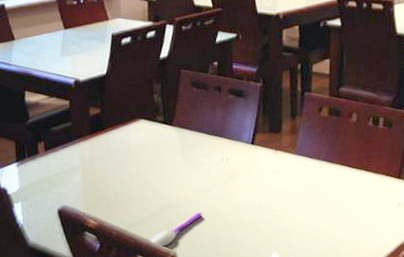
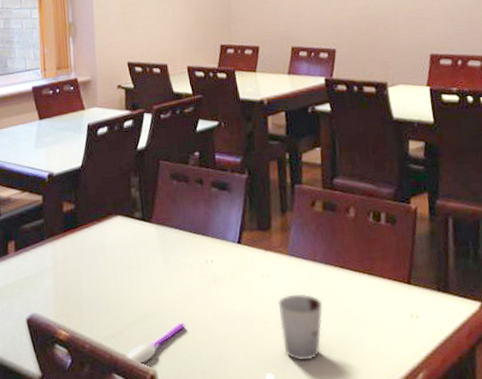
cup: none [285,187,324,243] -> present [277,293,323,361]

